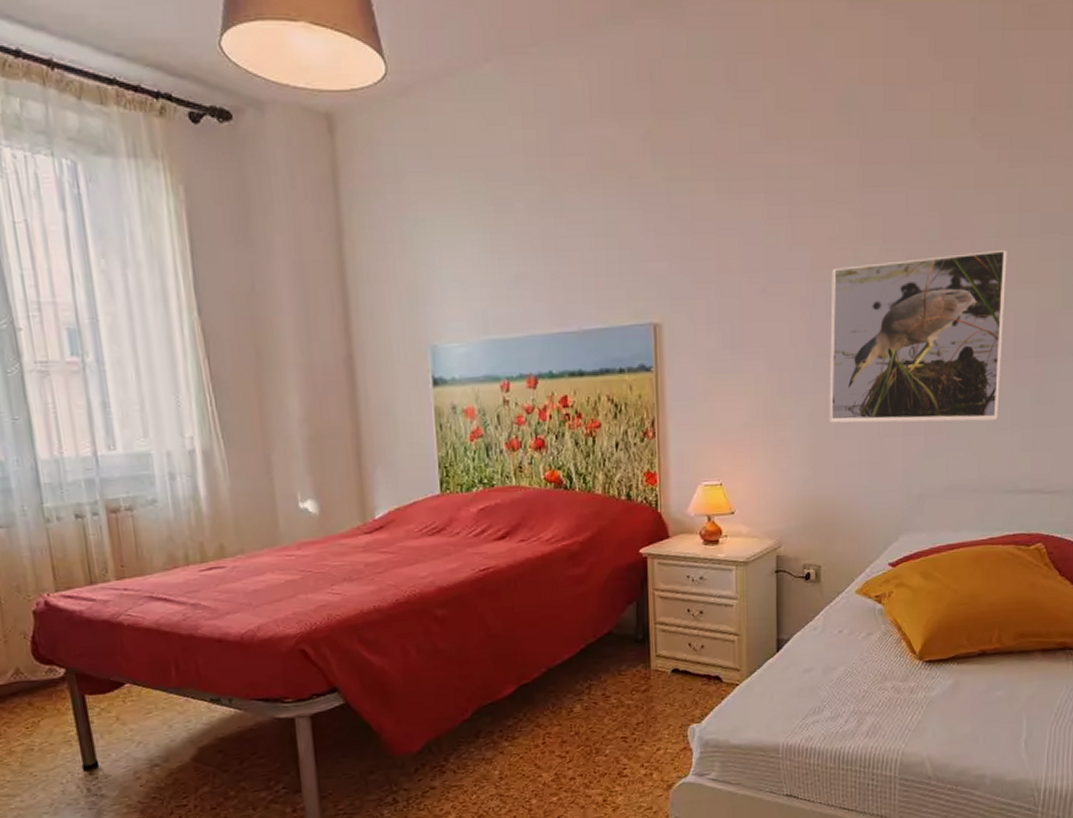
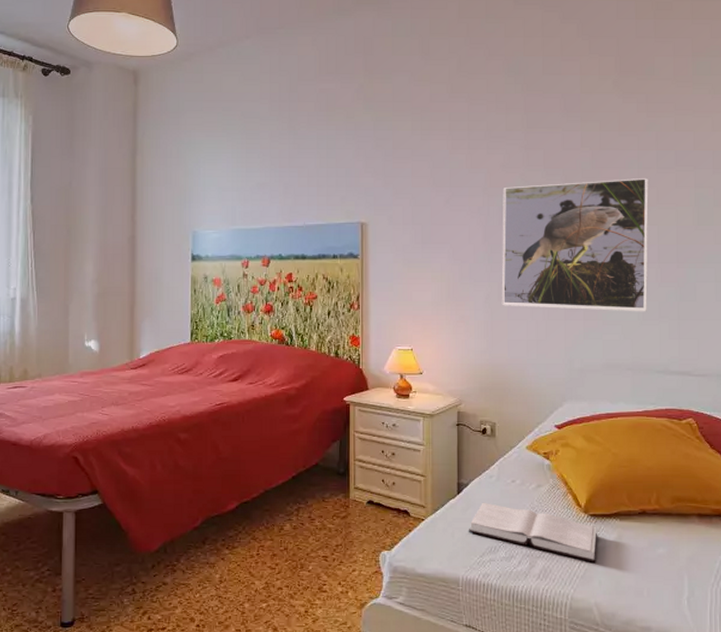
hardback book: none [790,658,933,713] -> present [469,502,598,562]

